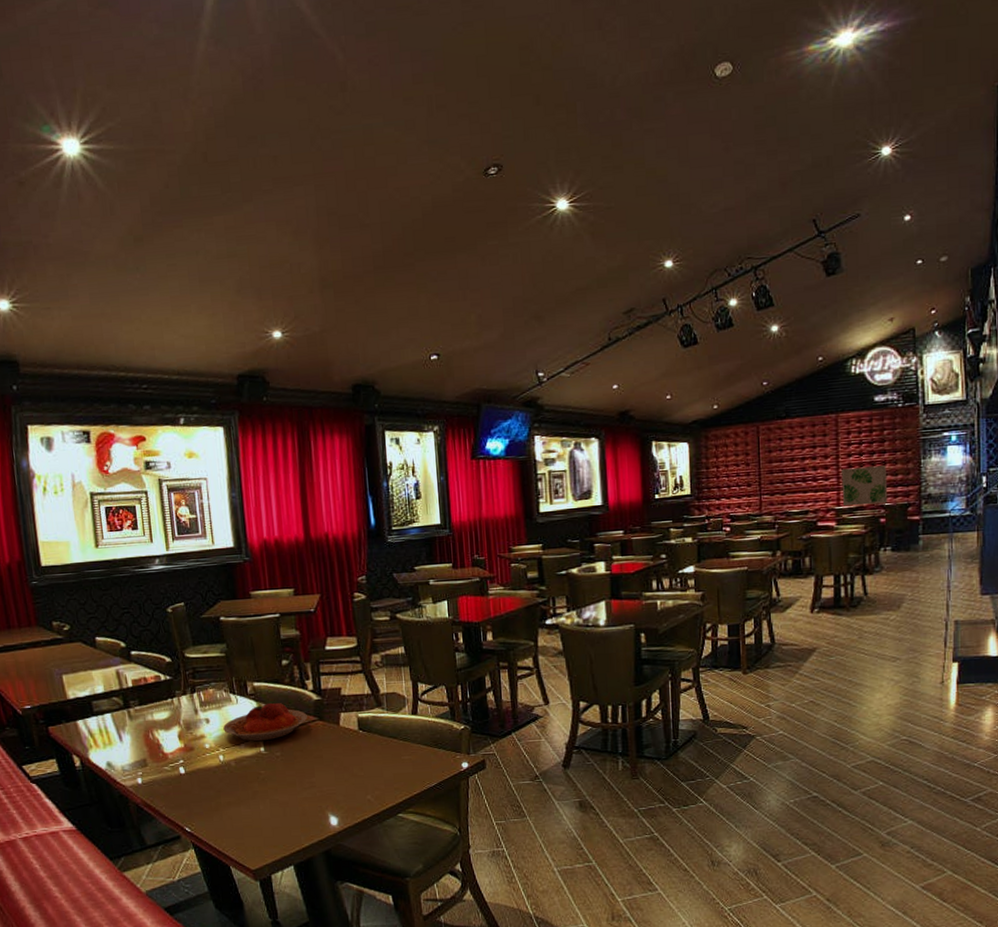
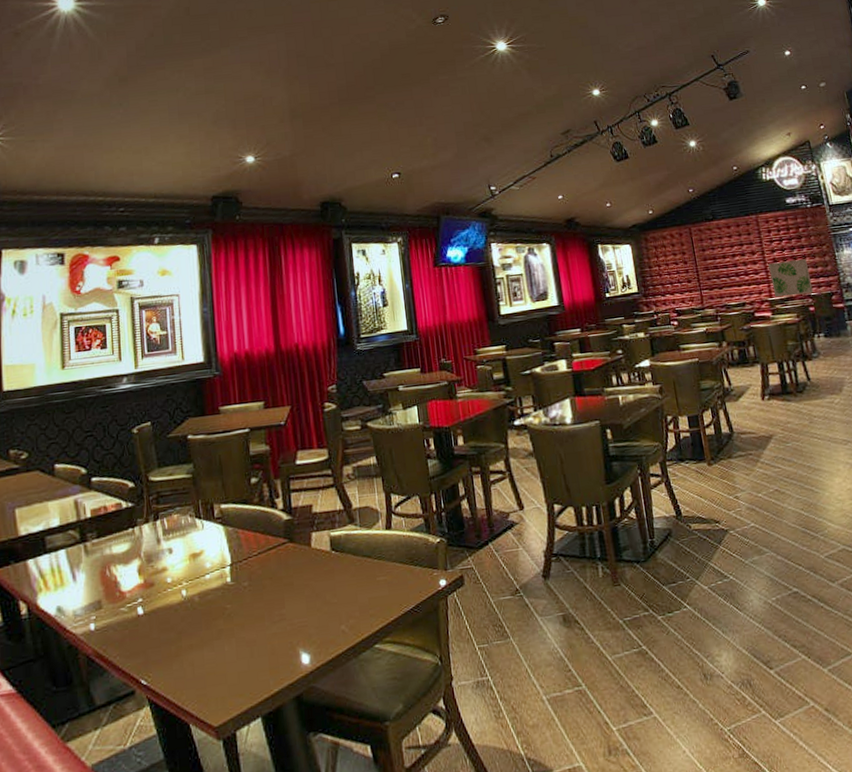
plate: present [223,700,308,742] -> none [187,522,277,571]

